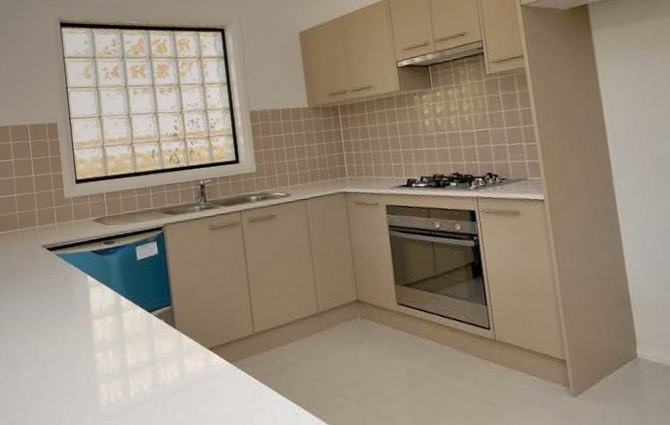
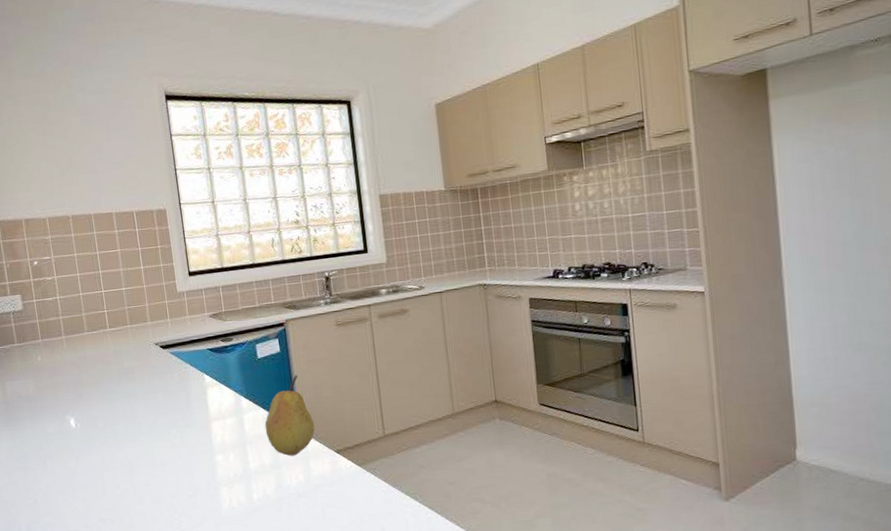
fruit: none [142,276,189,354] -> present [264,375,315,457]

